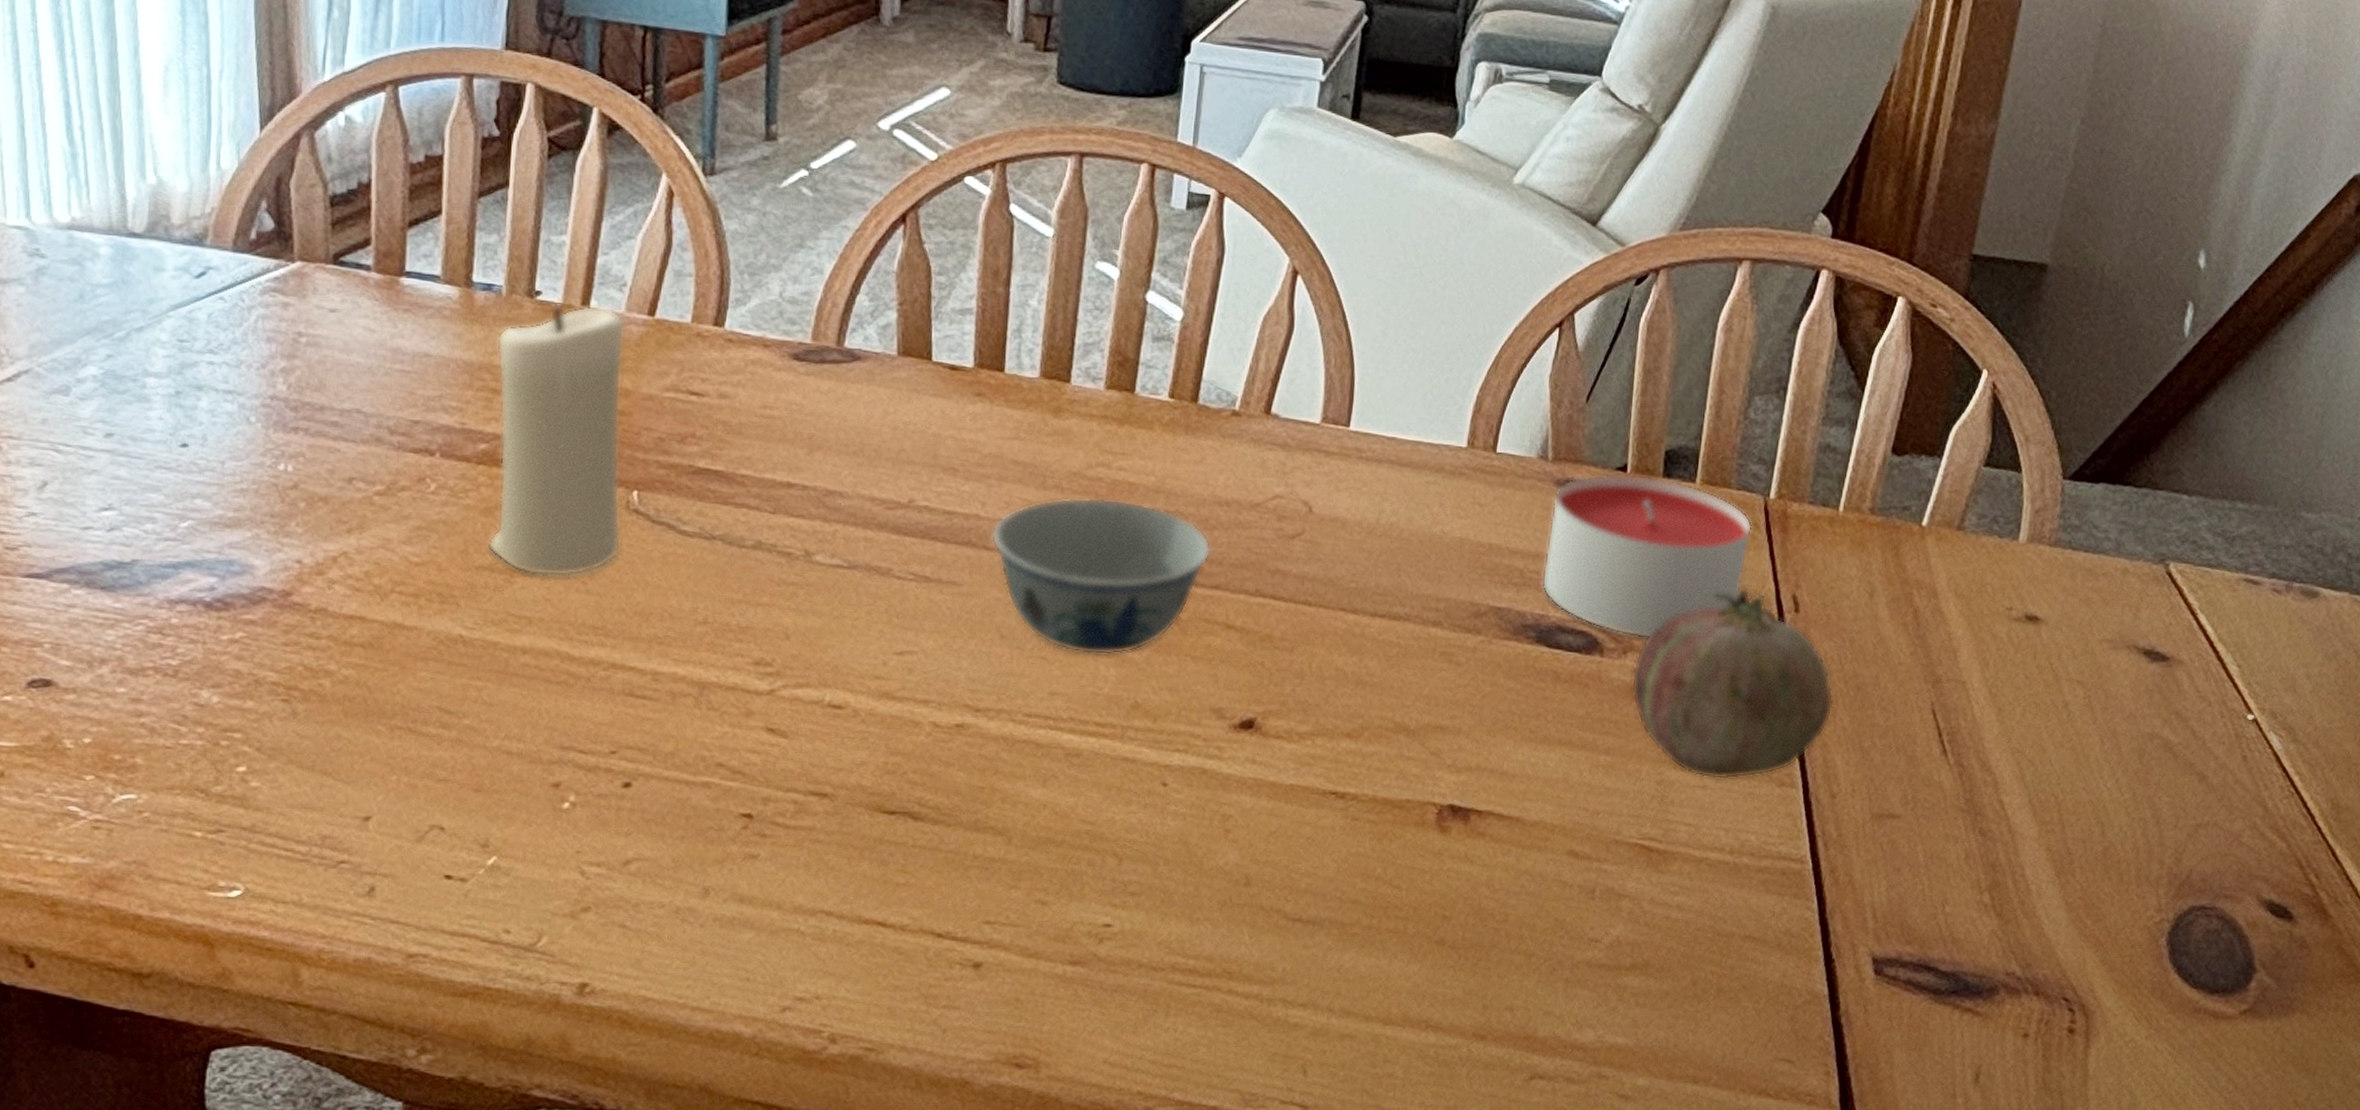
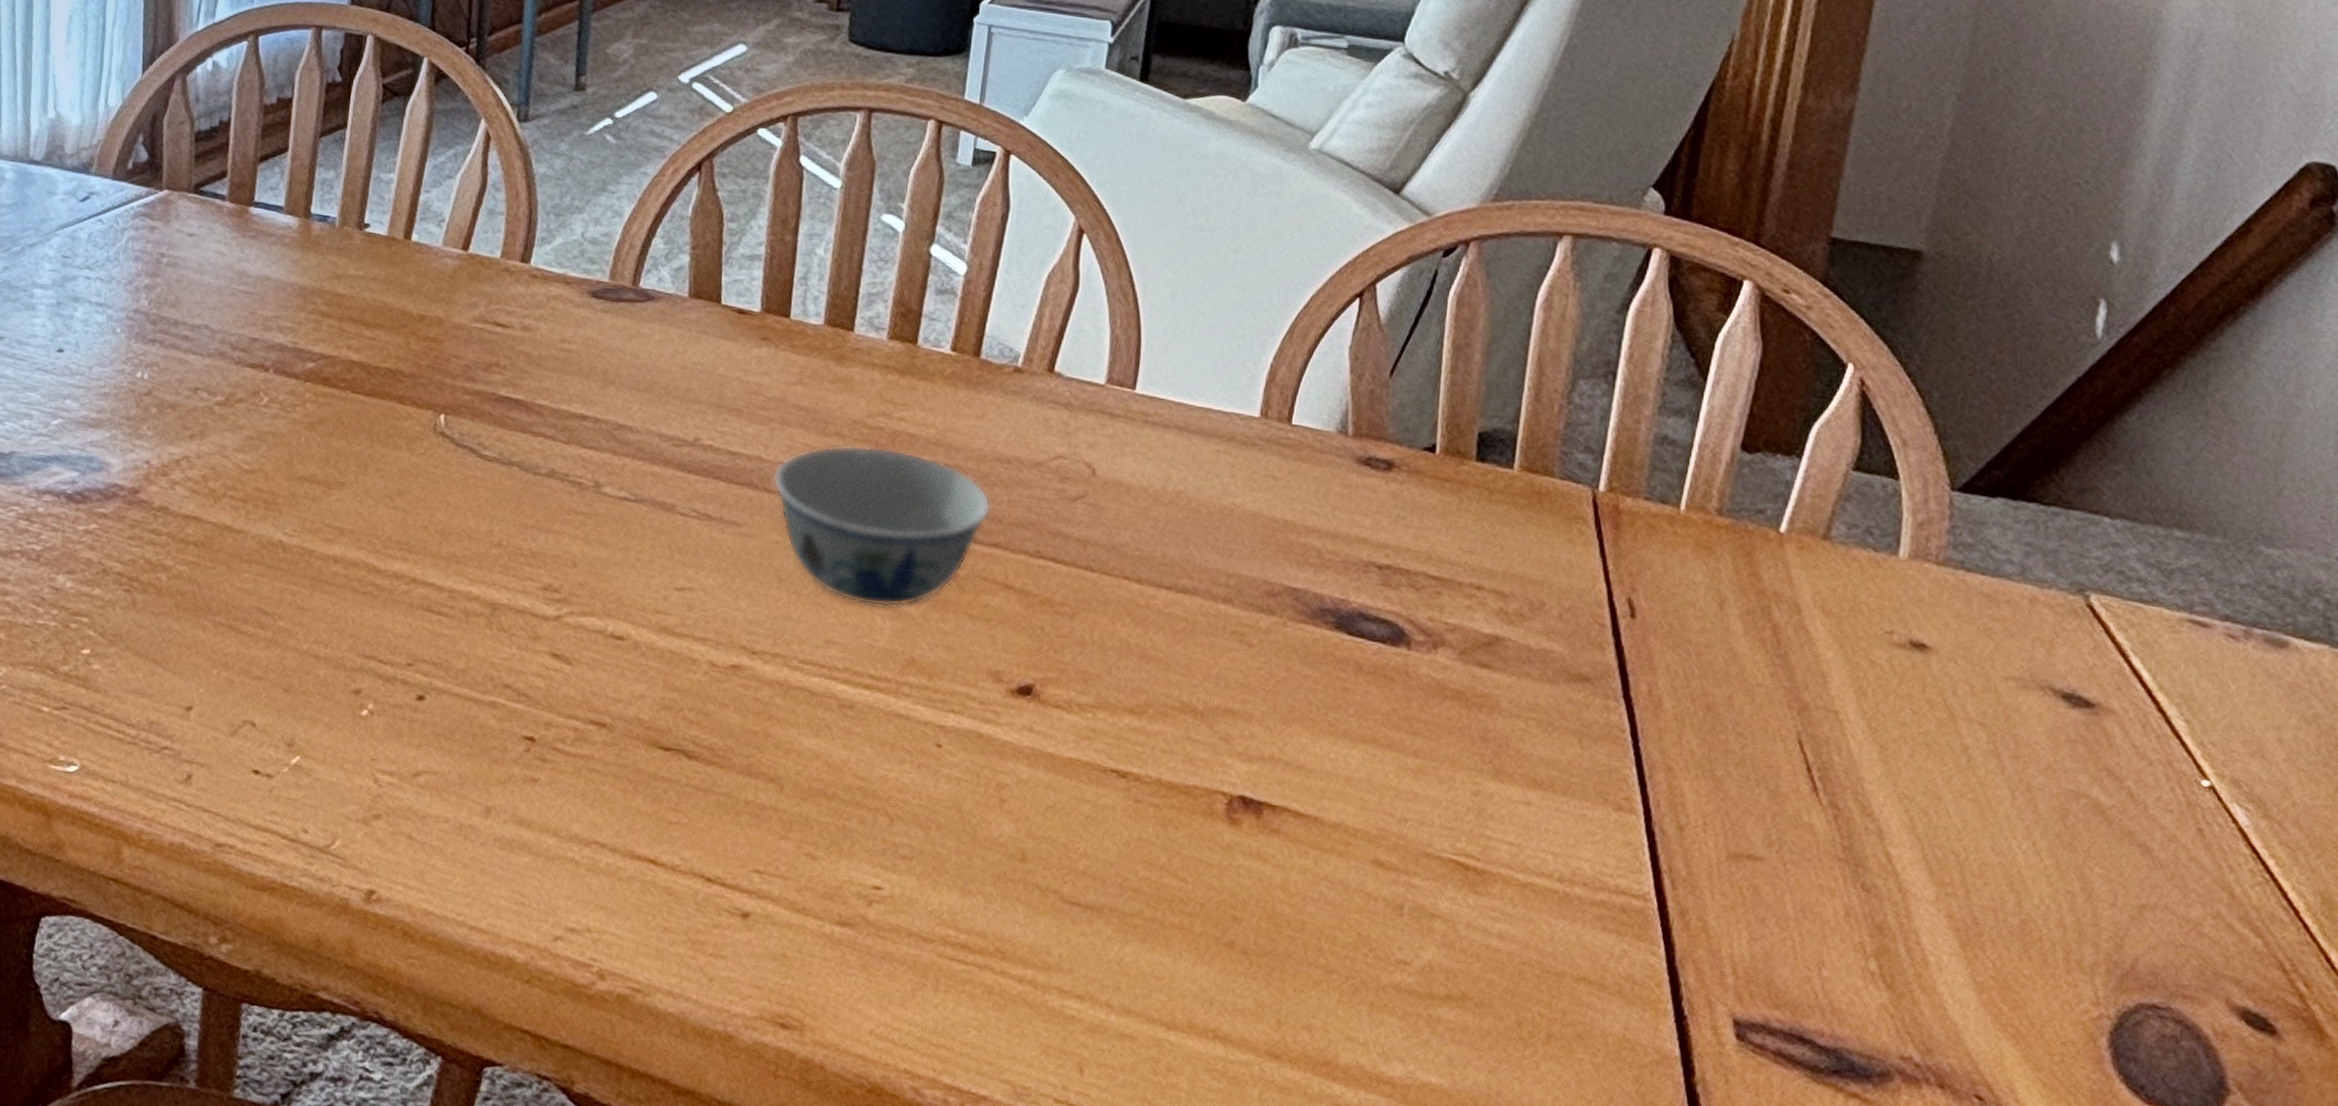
candle: present [488,302,626,577] -> none [310,235,443,492]
candle: present [1542,473,1753,639] -> none [1341,453,1580,634]
fruit: present [1631,584,1834,780] -> none [1442,582,1679,798]

